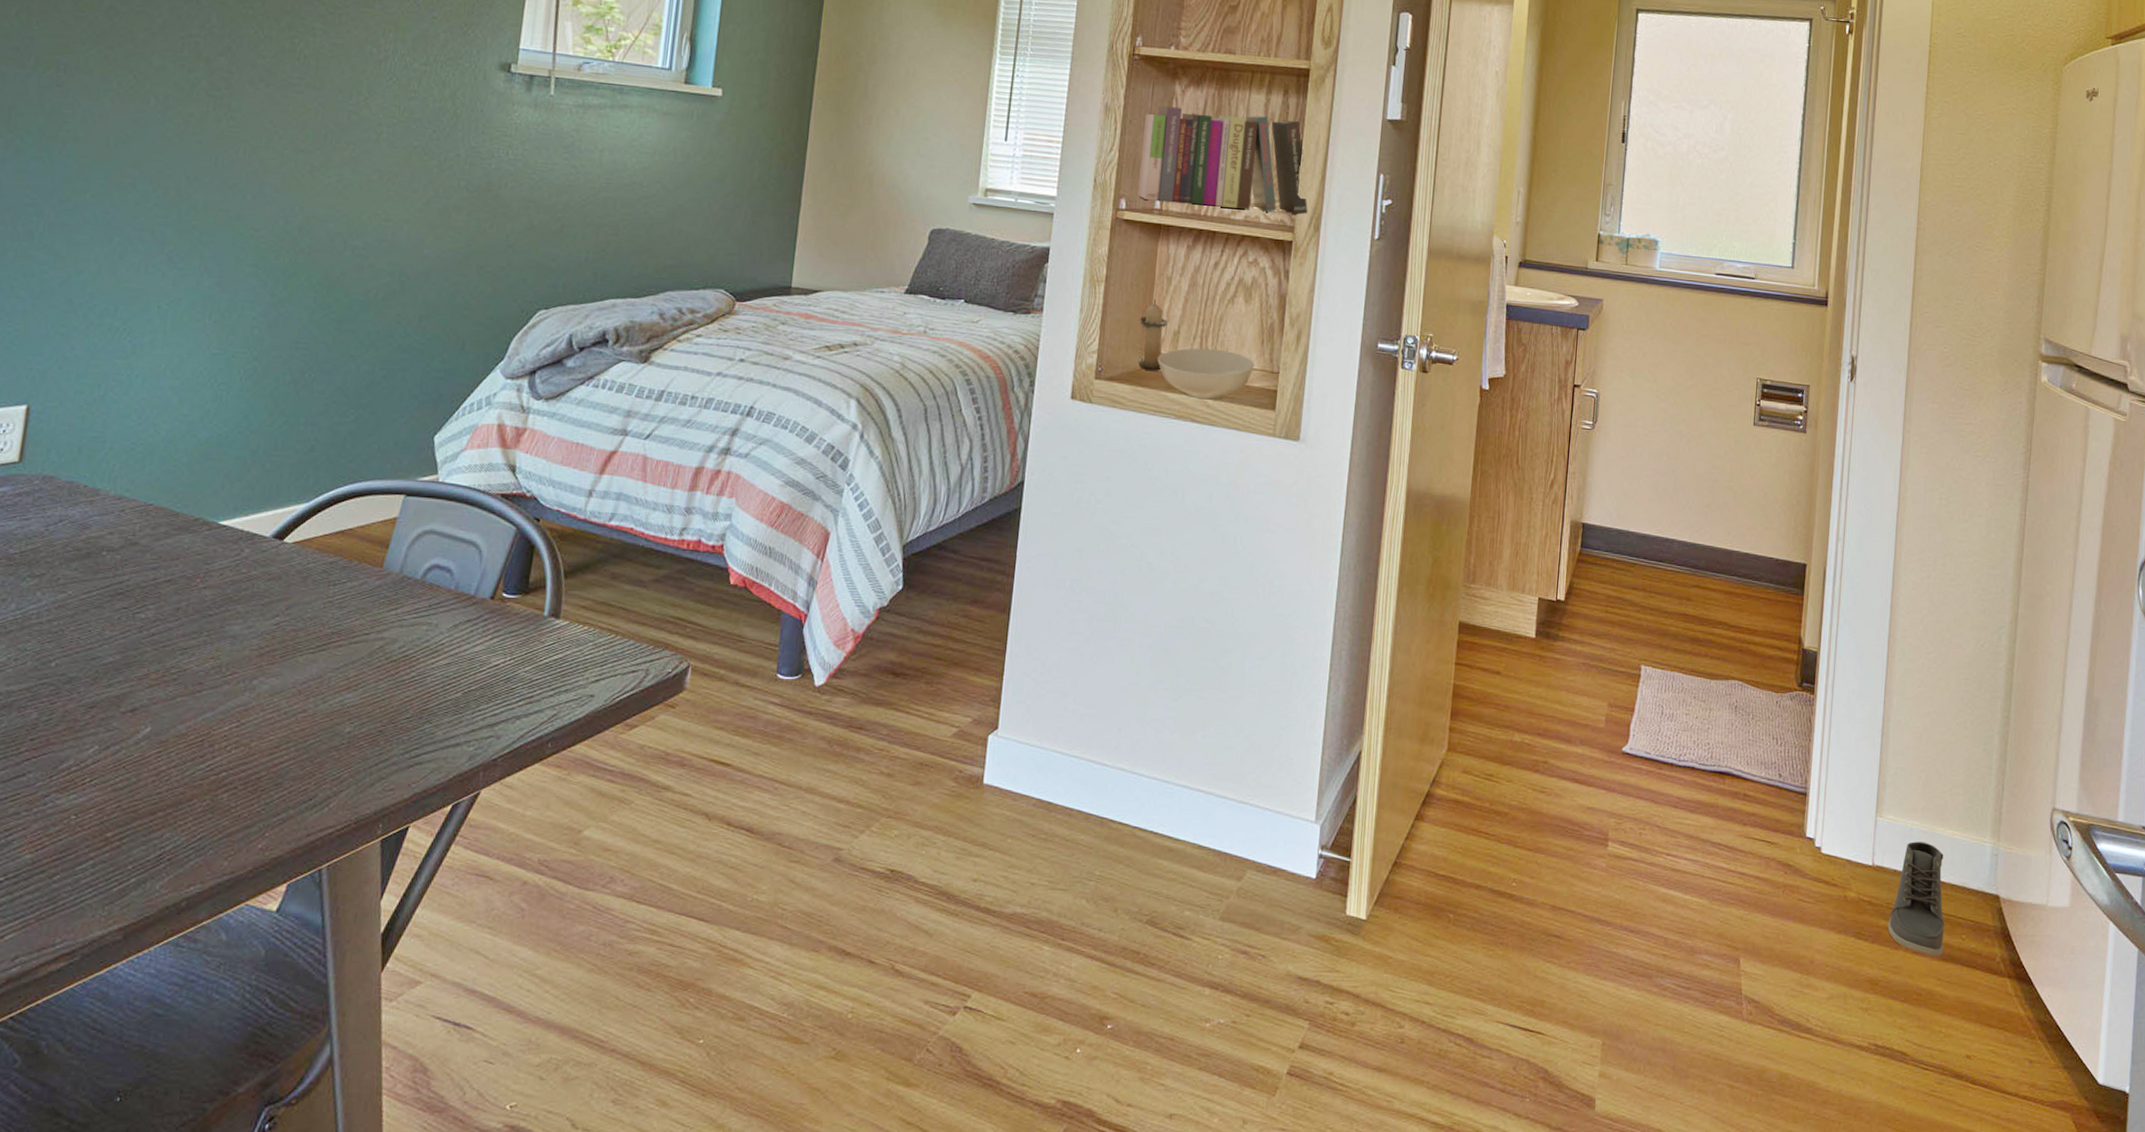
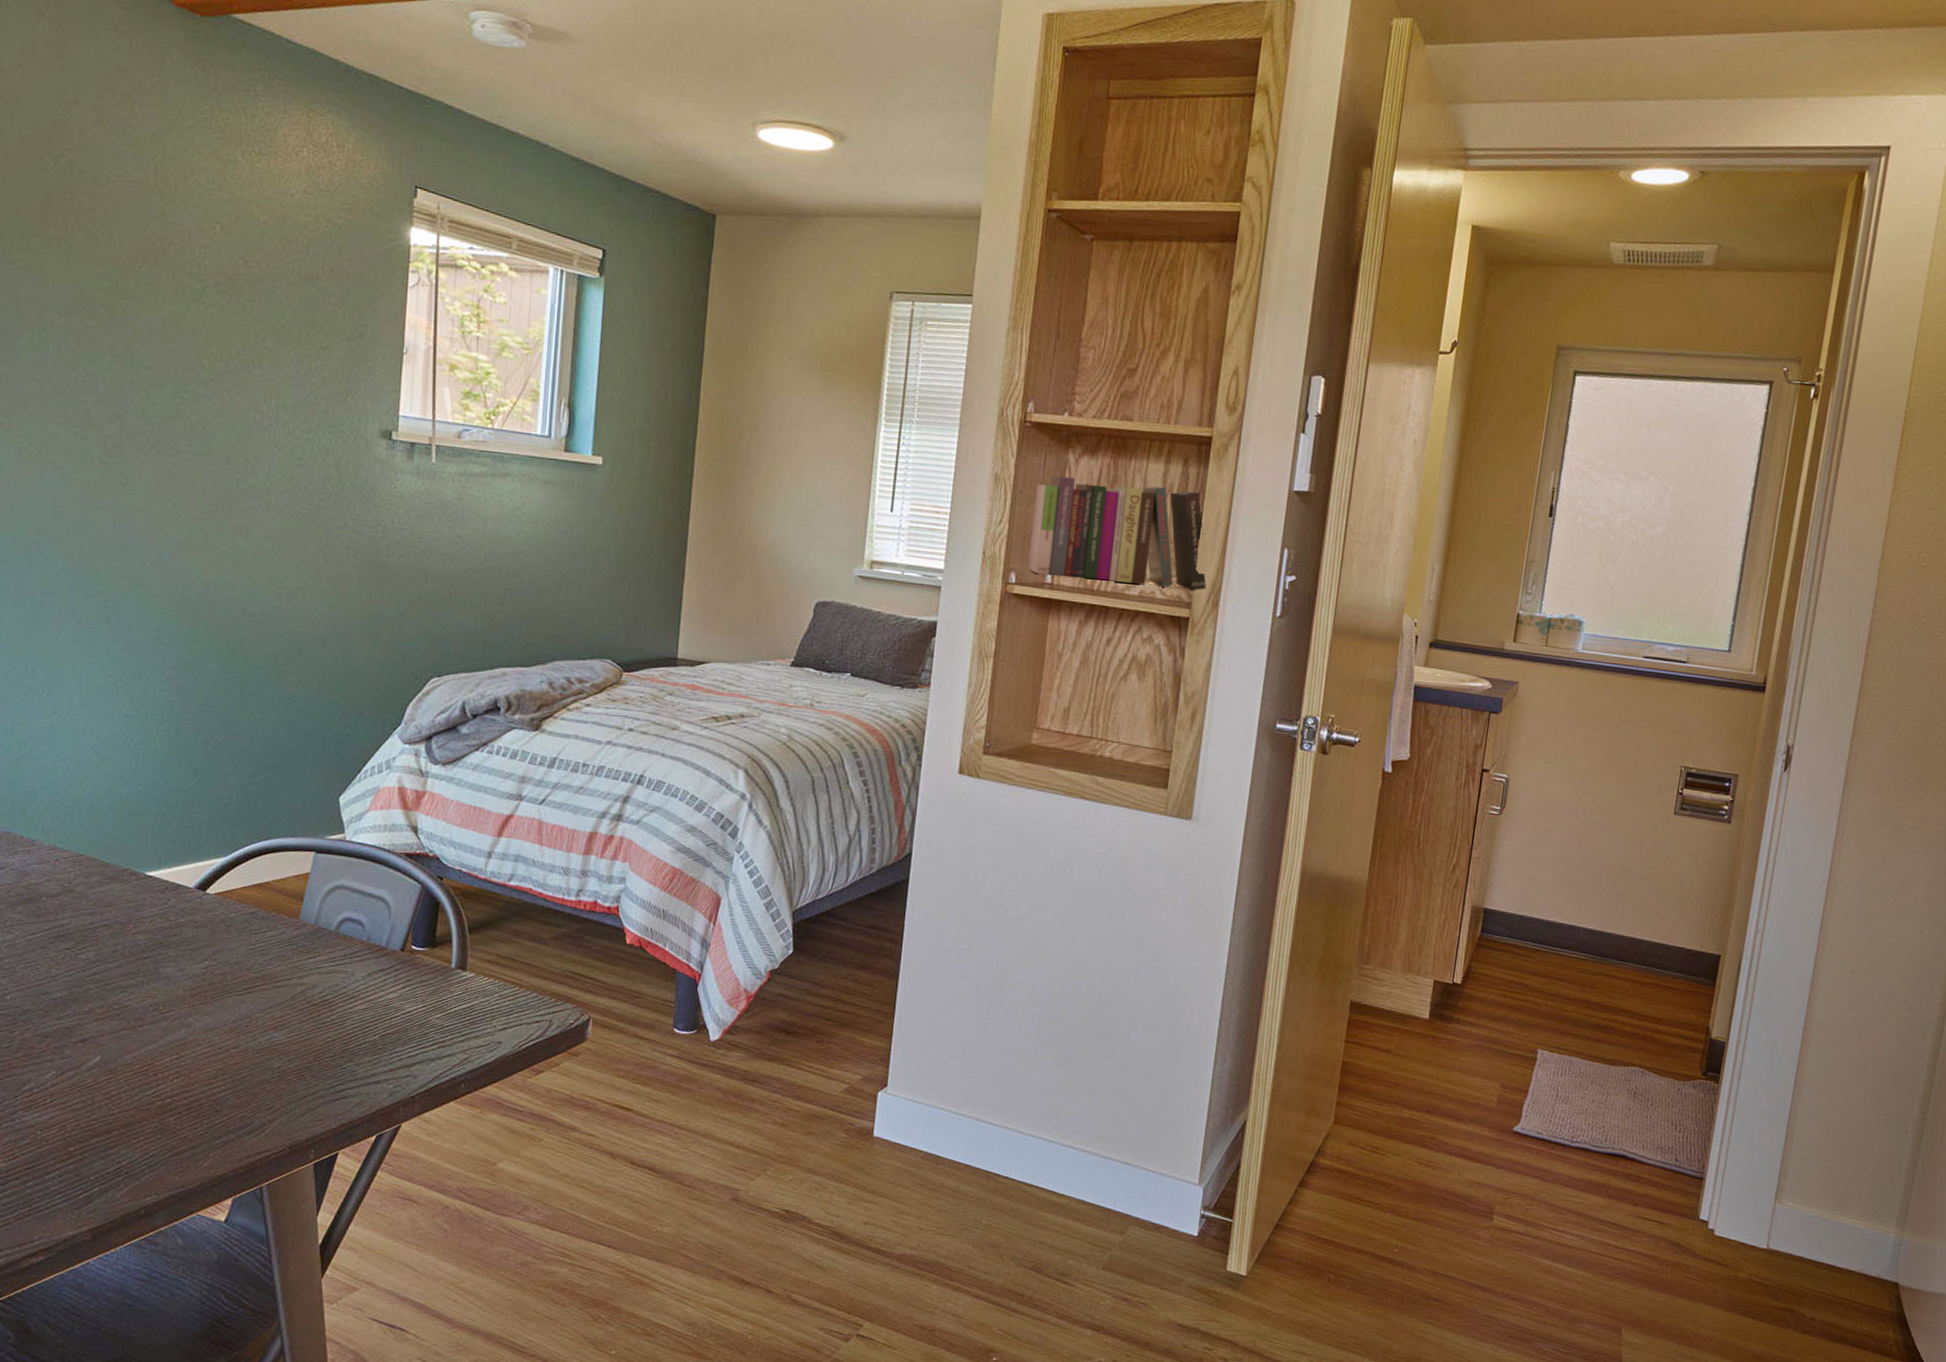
candle: present [1137,298,1169,371] -> none [1026,675,1059,747]
bowl: present [1158,348,1255,400] -> none [1047,725,1148,777]
sneaker: present [1887,842,1944,957] -> none [1777,1228,1843,1337]

